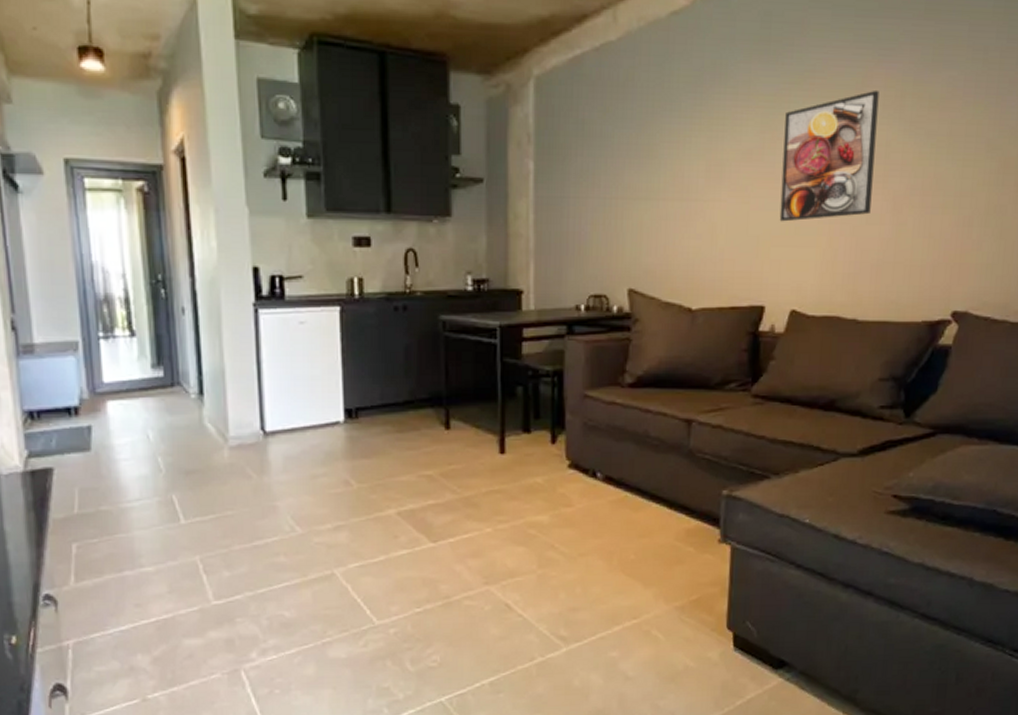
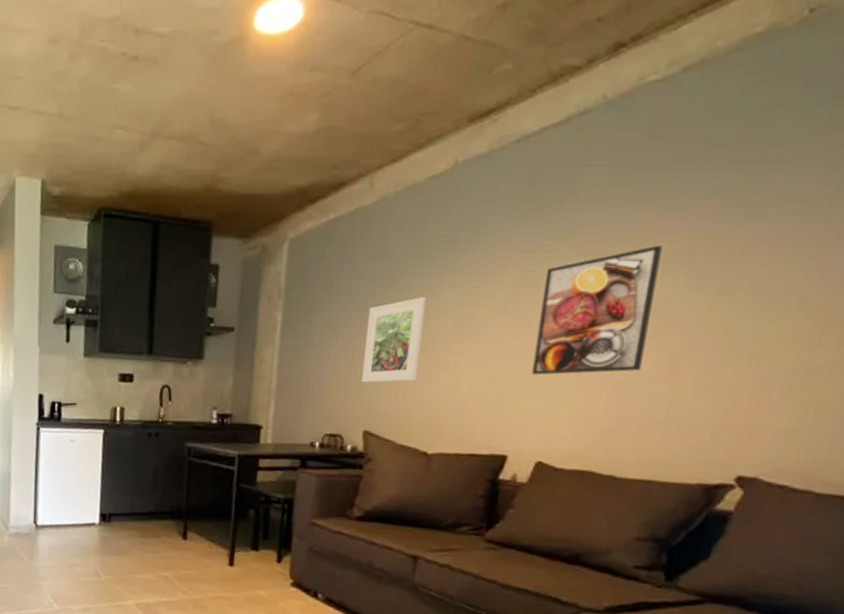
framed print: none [621,142,678,237] -> present [361,297,427,383]

